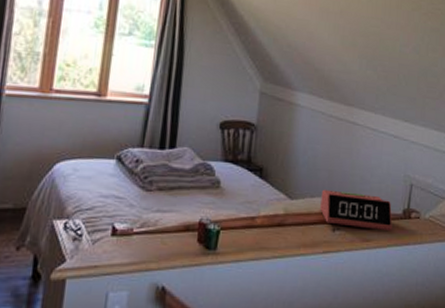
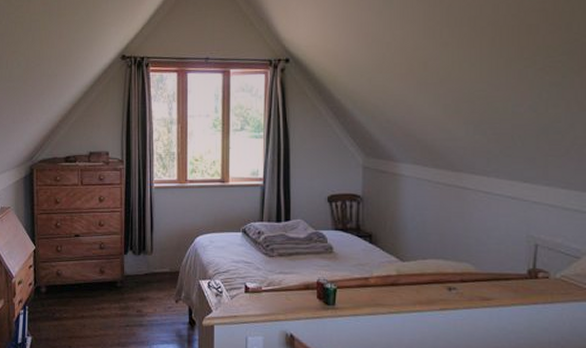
alarm clock: present [320,189,393,232] -> none [434,252,516,291]

